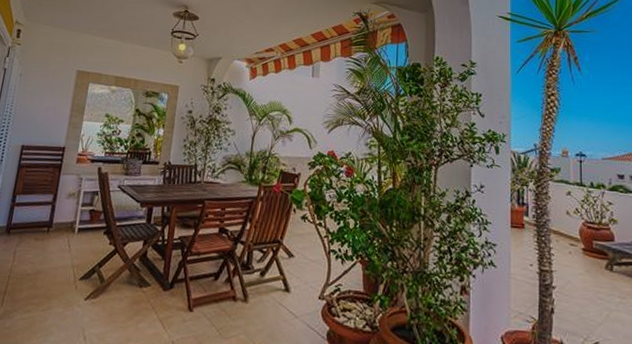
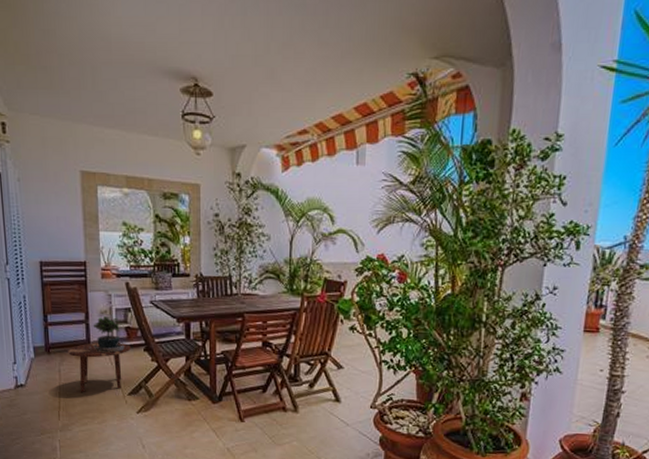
side table: none [28,224,92,276] -> present [68,343,131,392]
potted plant: none [49,198,87,235] -> present [89,315,125,353]

